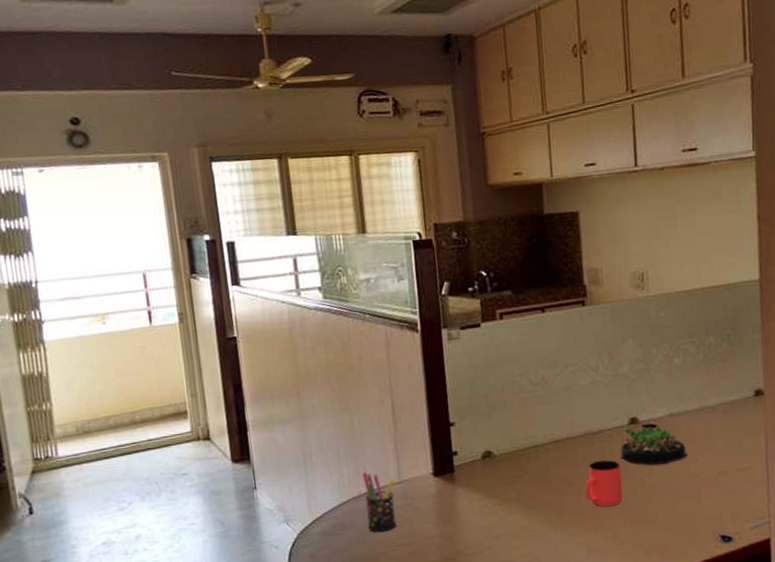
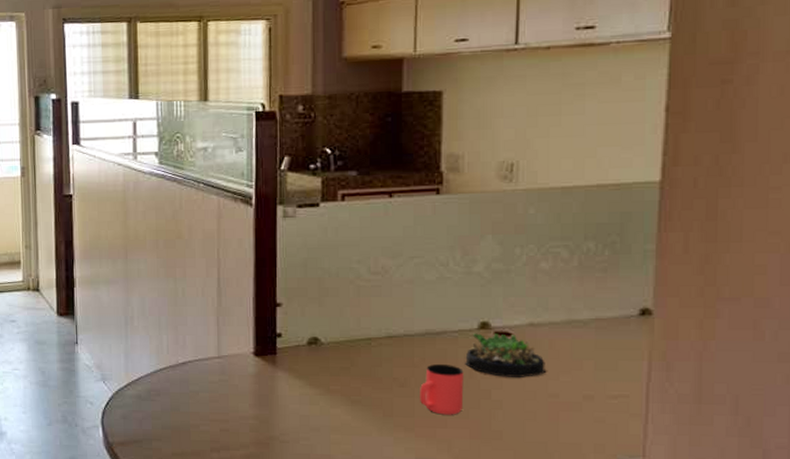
pen holder: present [363,471,397,533] -> none [182,341,214,405]

